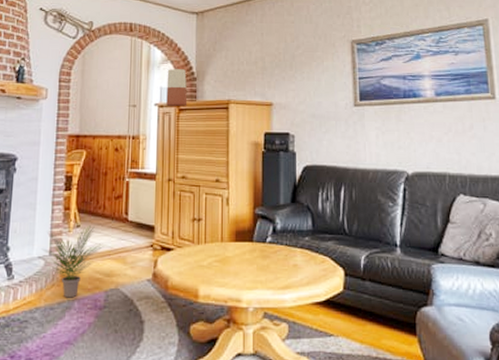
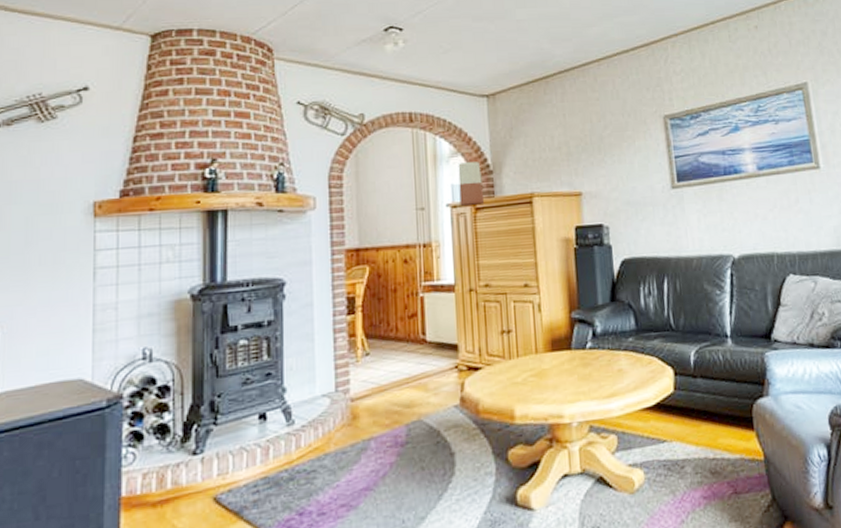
potted plant: present [41,226,104,298] -> none [325,352,401,439]

